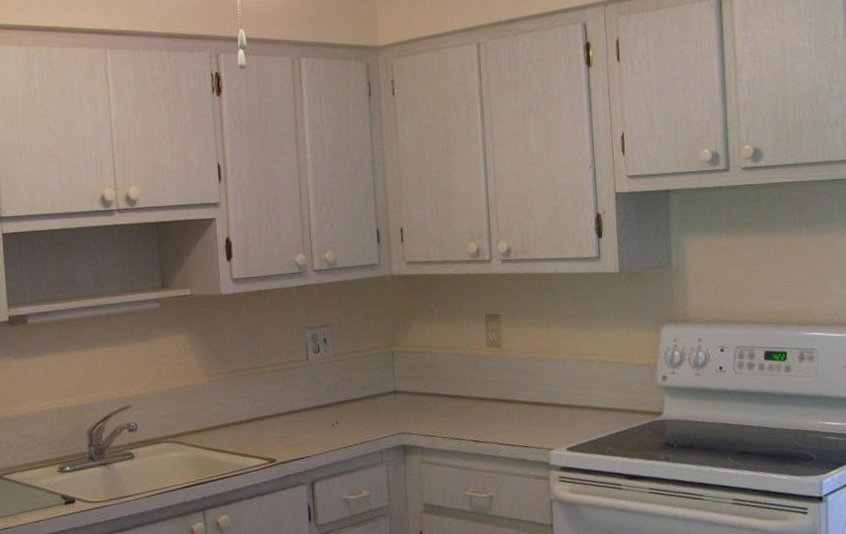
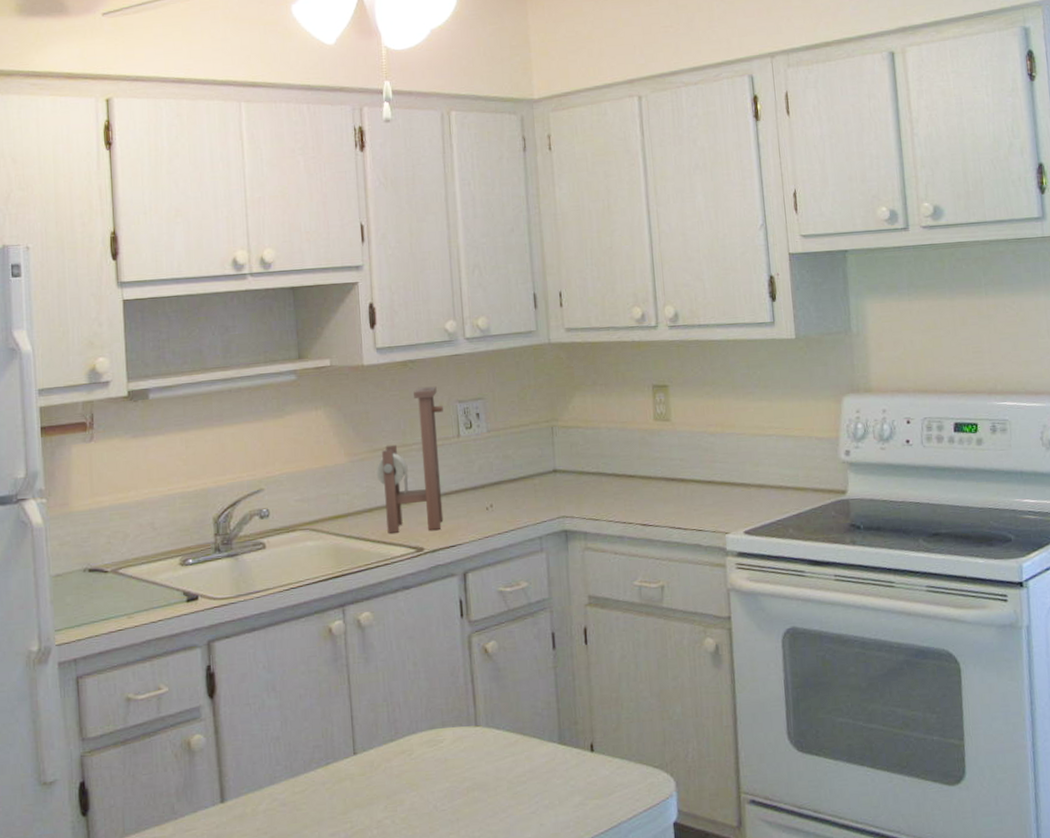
paper towel holder: none [232,313,294,446] -> present [376,386,444,533]

